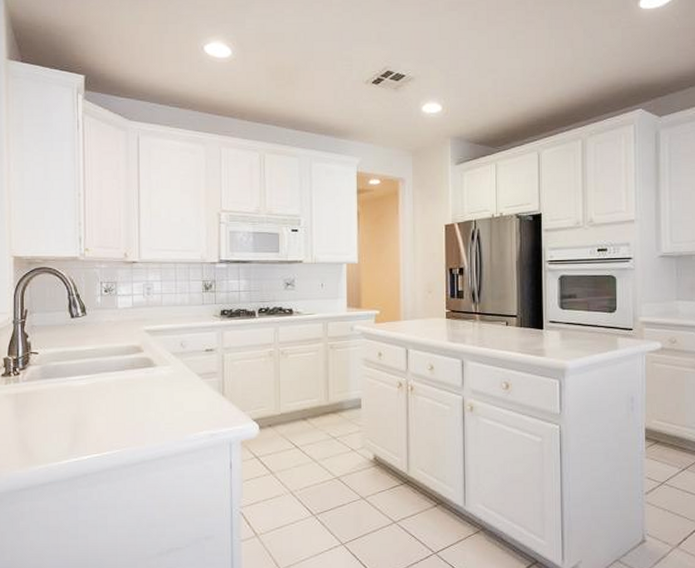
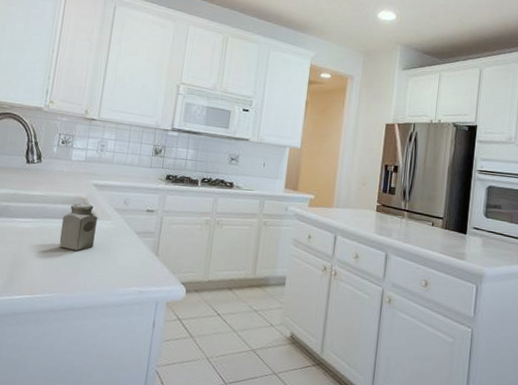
salt shaker: none [119,351,155,401] -> present [59,202,97,251]

